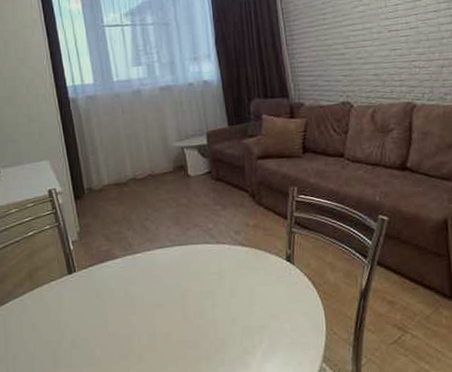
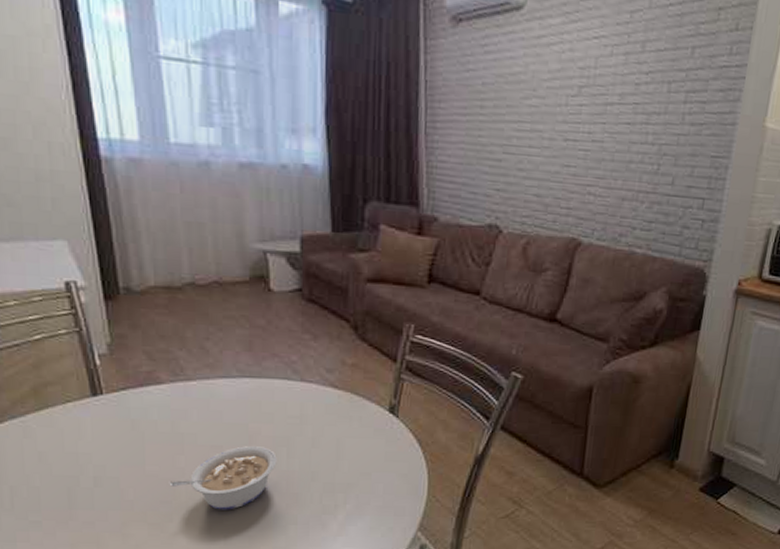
legume: none [126,301,205,359] -> present [169,446,277,510]

